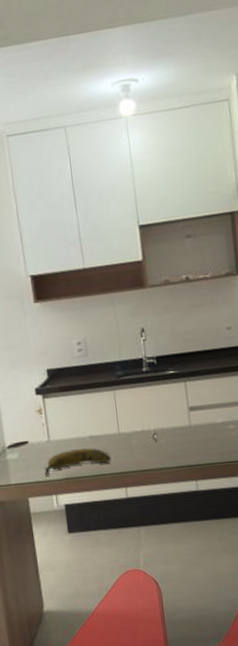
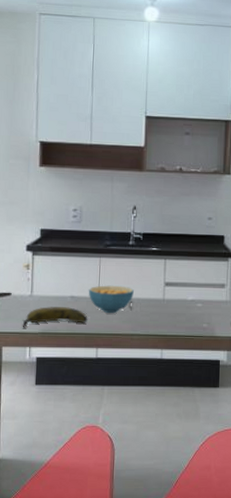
cereal bowl: none [106,417,157,449] -> present [88,285,134,313]

